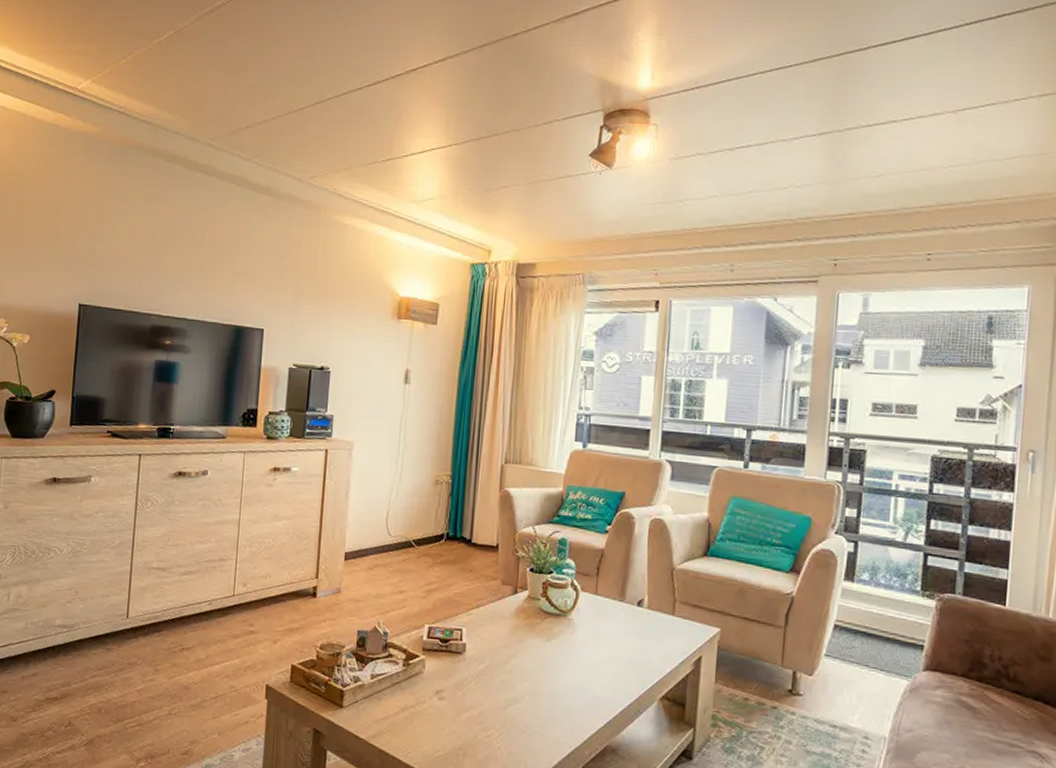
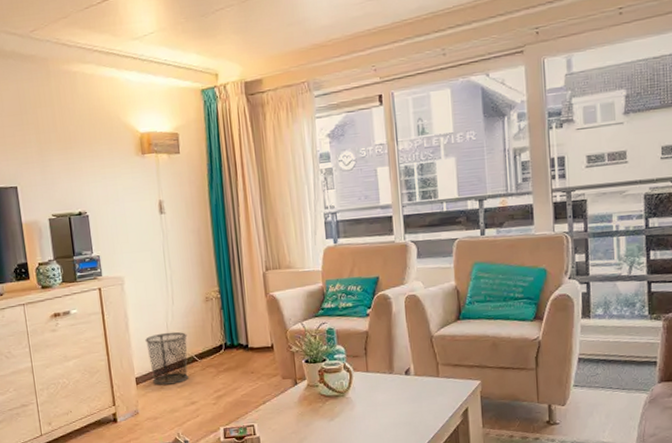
waste bin: none [362,509,409,568] -> present [144,331,188,385]

